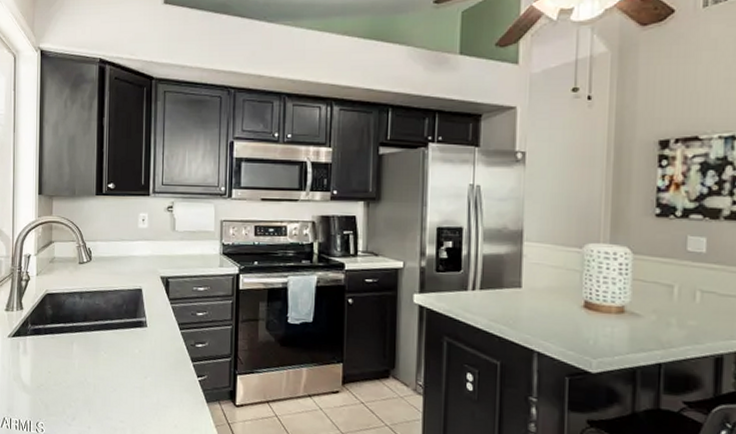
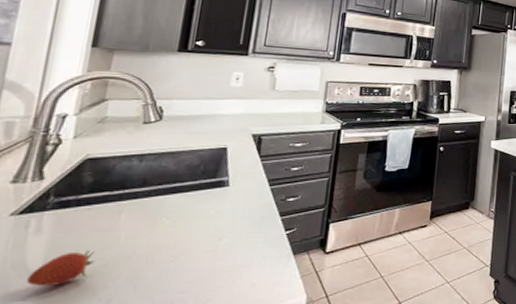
fruit: none [22,373,62,399] -> present [25,251,96,287]

